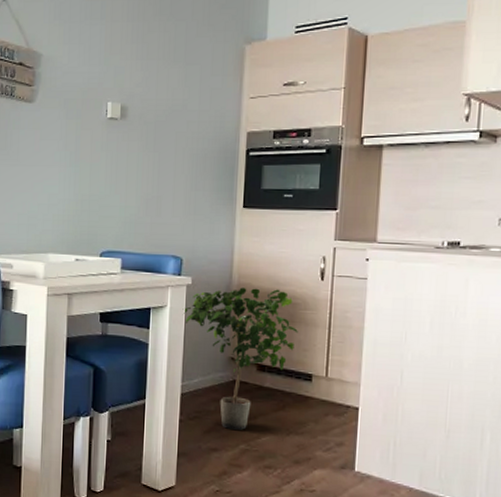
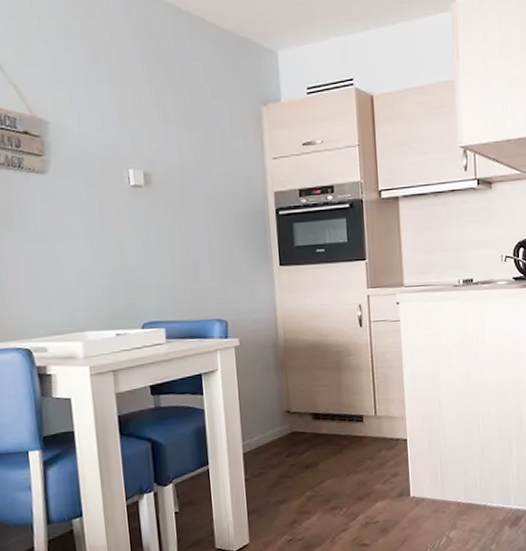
potted plant: present [182,287,298,431] -> none [234,340,345,480]

